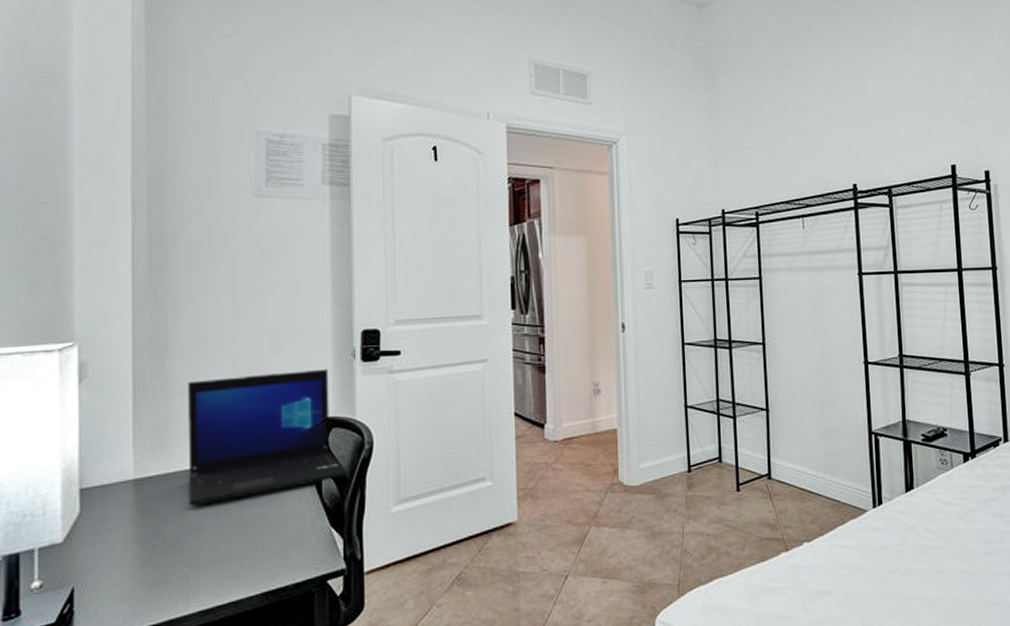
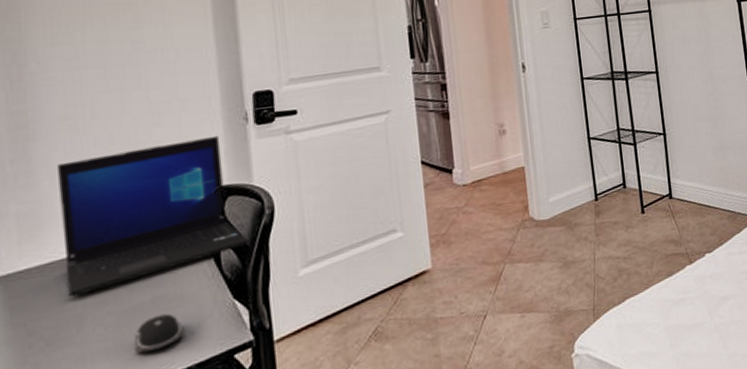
computer mouse: none [241,532,284,567] -> present [134,313,184,354]

